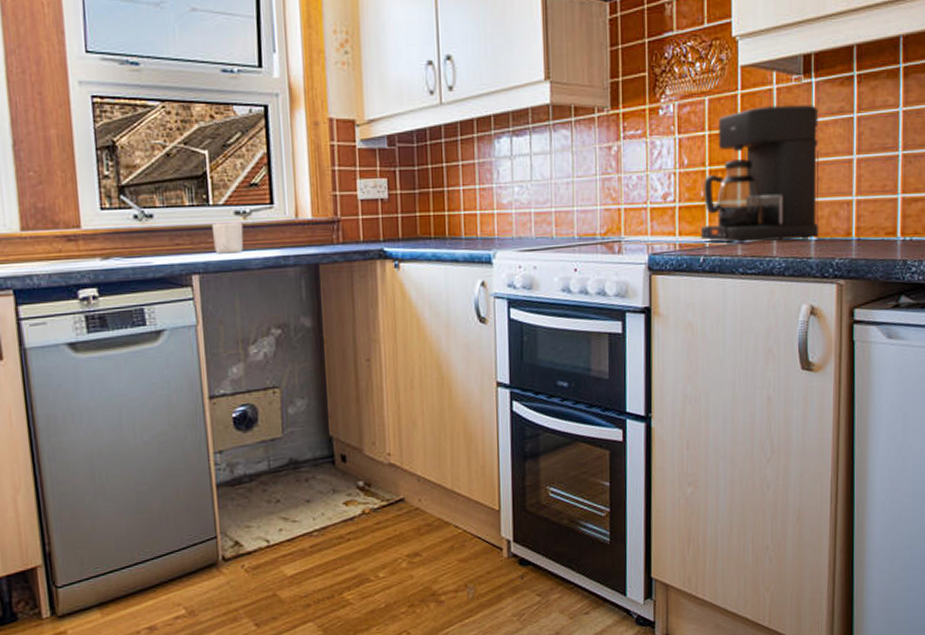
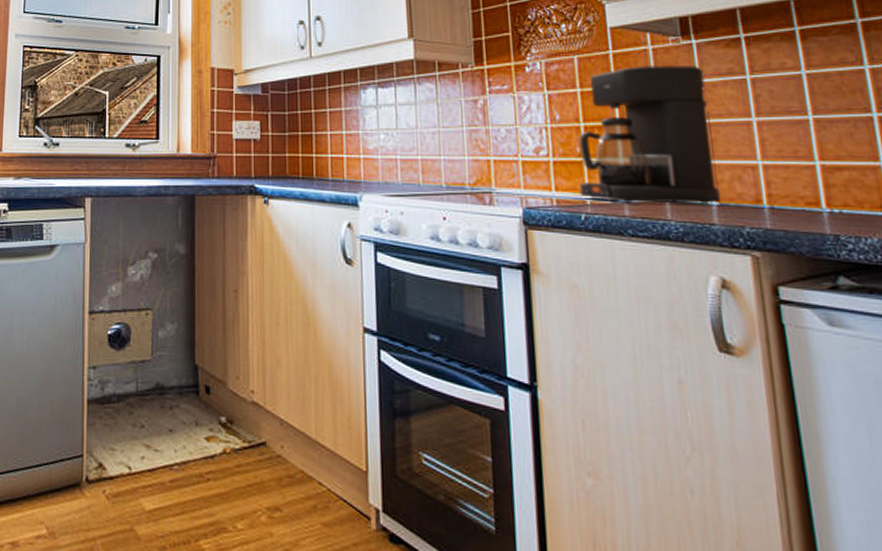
mug: present [211,222,244,254] -> none [105,153,132,181]

